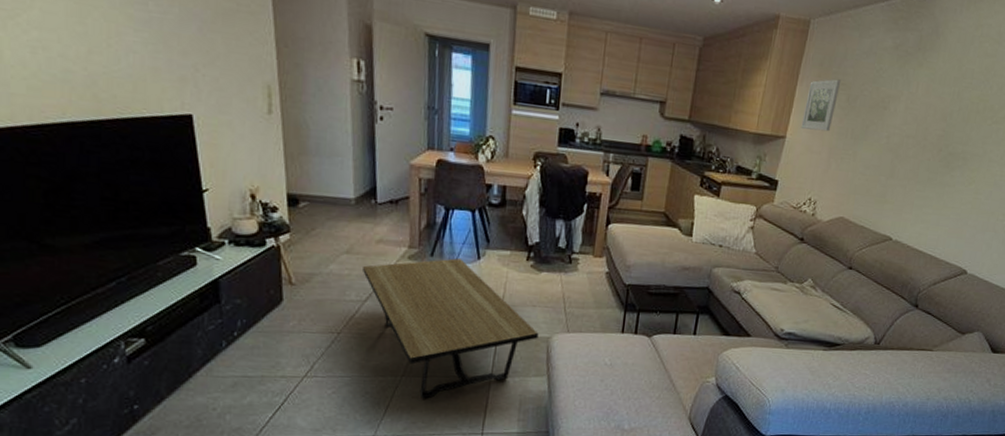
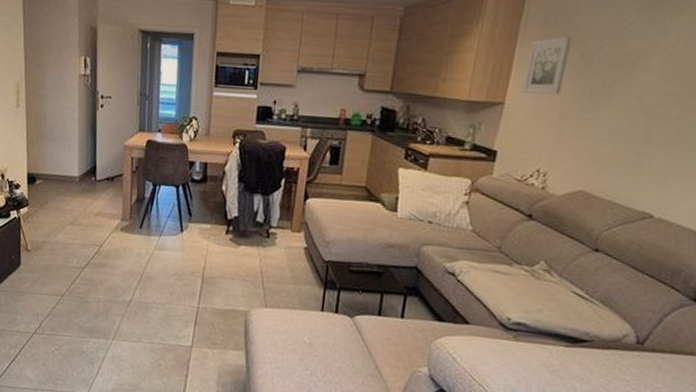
coffee table: present [363,258,539,399] -> none [83,231,237,363]

